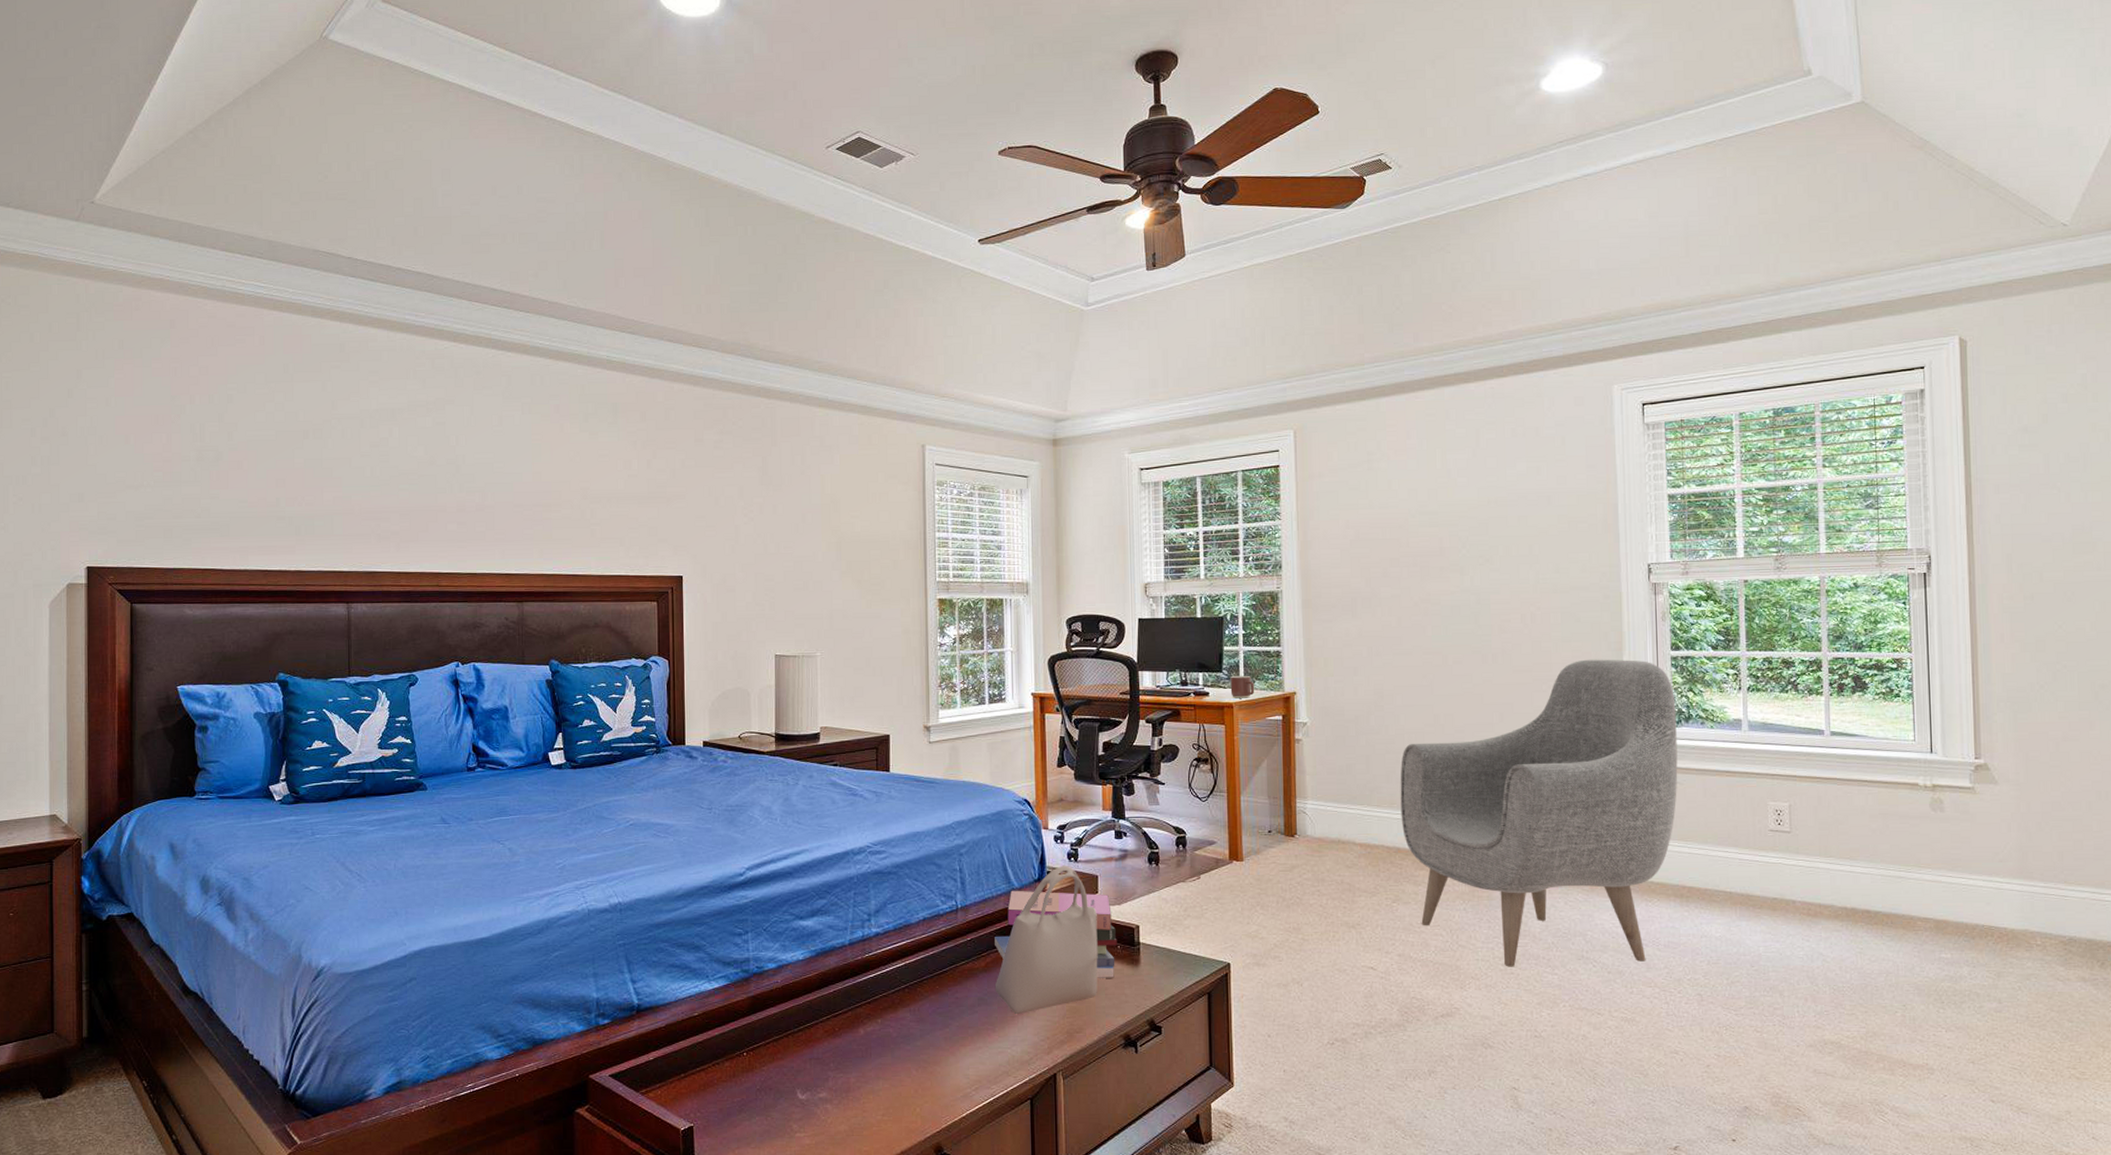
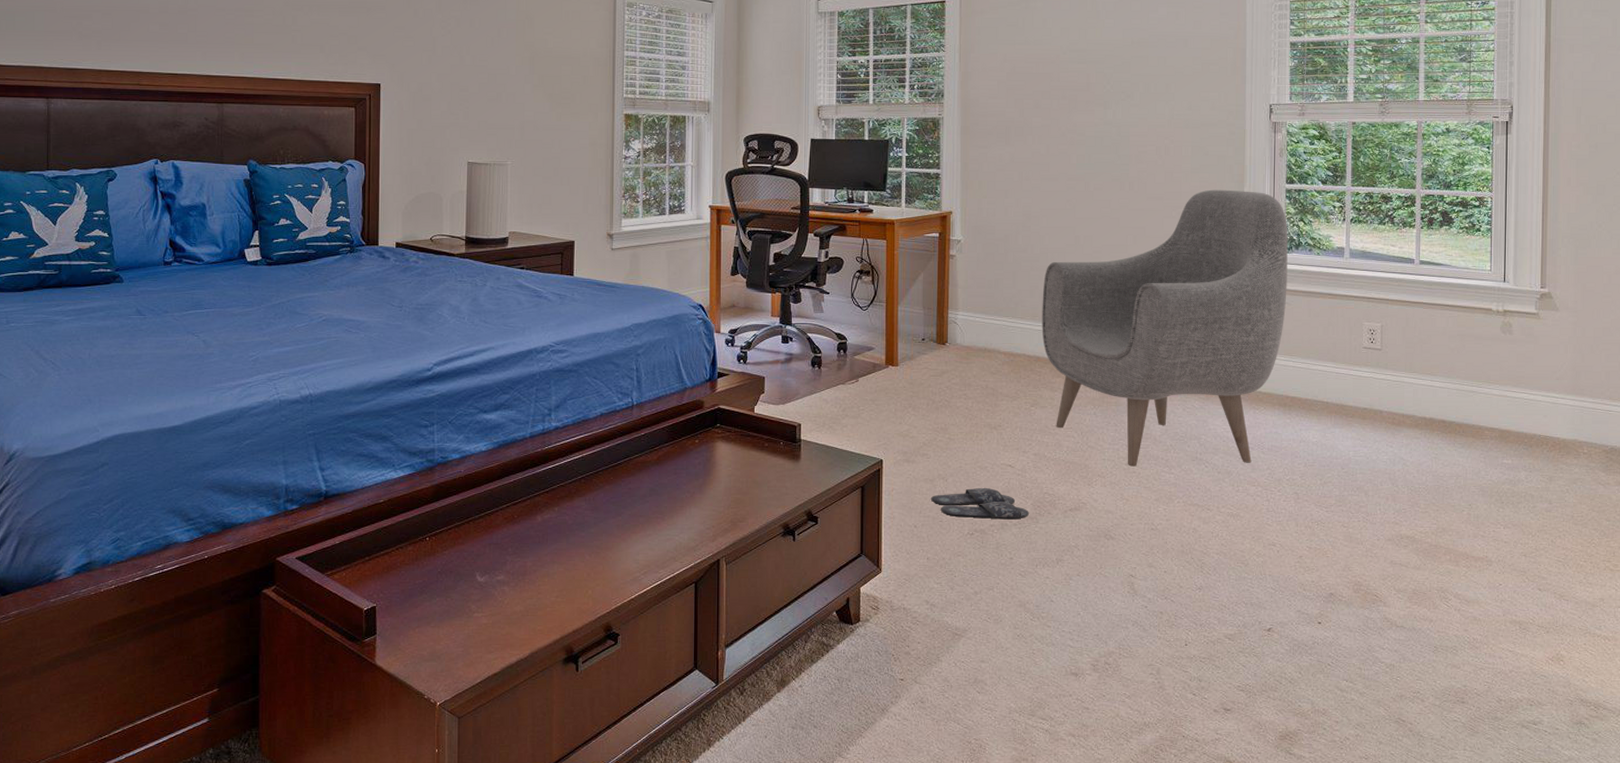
handbag: present [994,865,1098,1014] -> none [665,366,763,504]
books: present [995,890,1117,978] -> none [667,389,780,472]
mug: present [1230,675,1255,698] -> none [893,194,915,216]
slippers: none [1285,992,1395,1028] -> present [931,487,1029,520]

